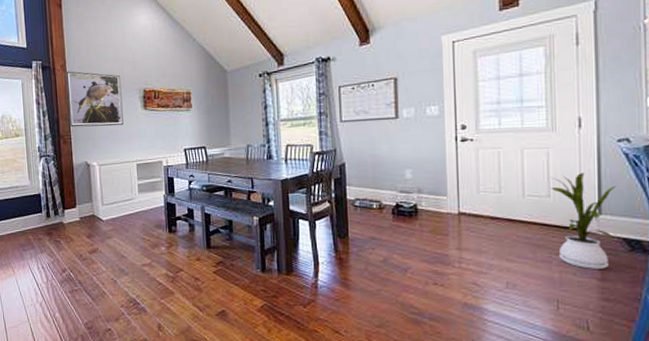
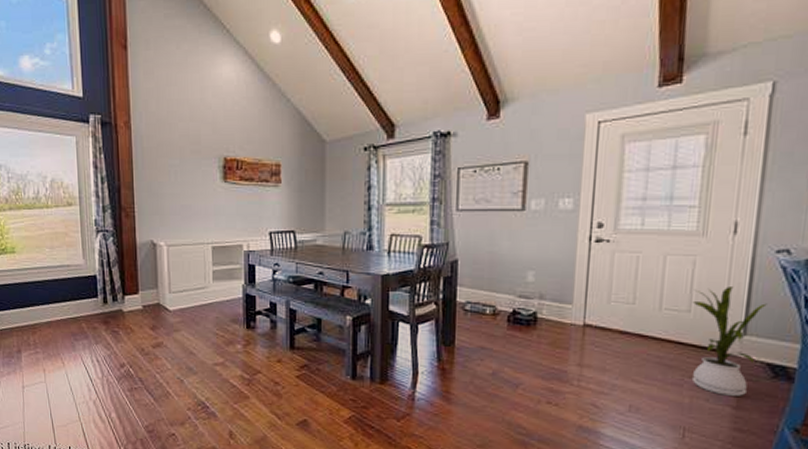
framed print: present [66,71,124,127] -> none [130,129,198,200]

